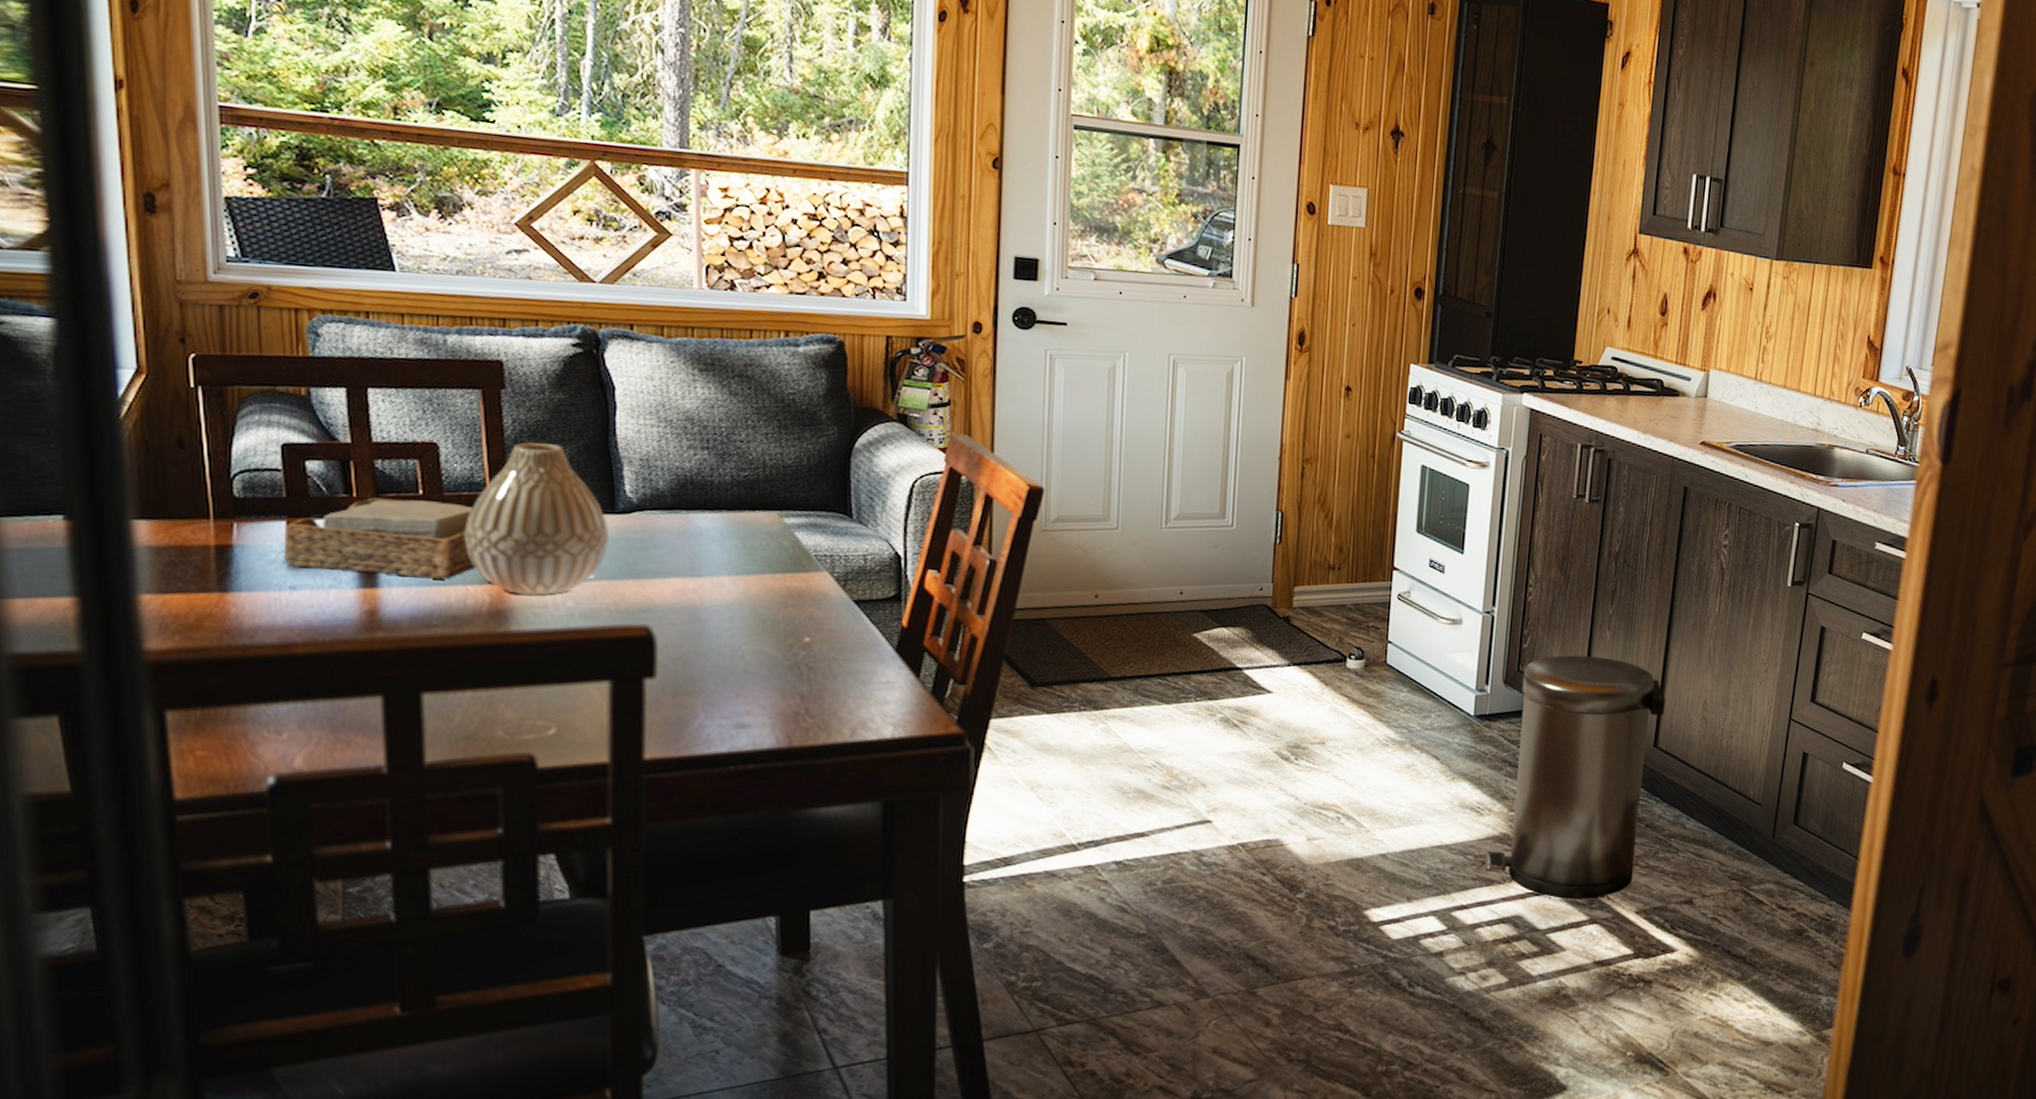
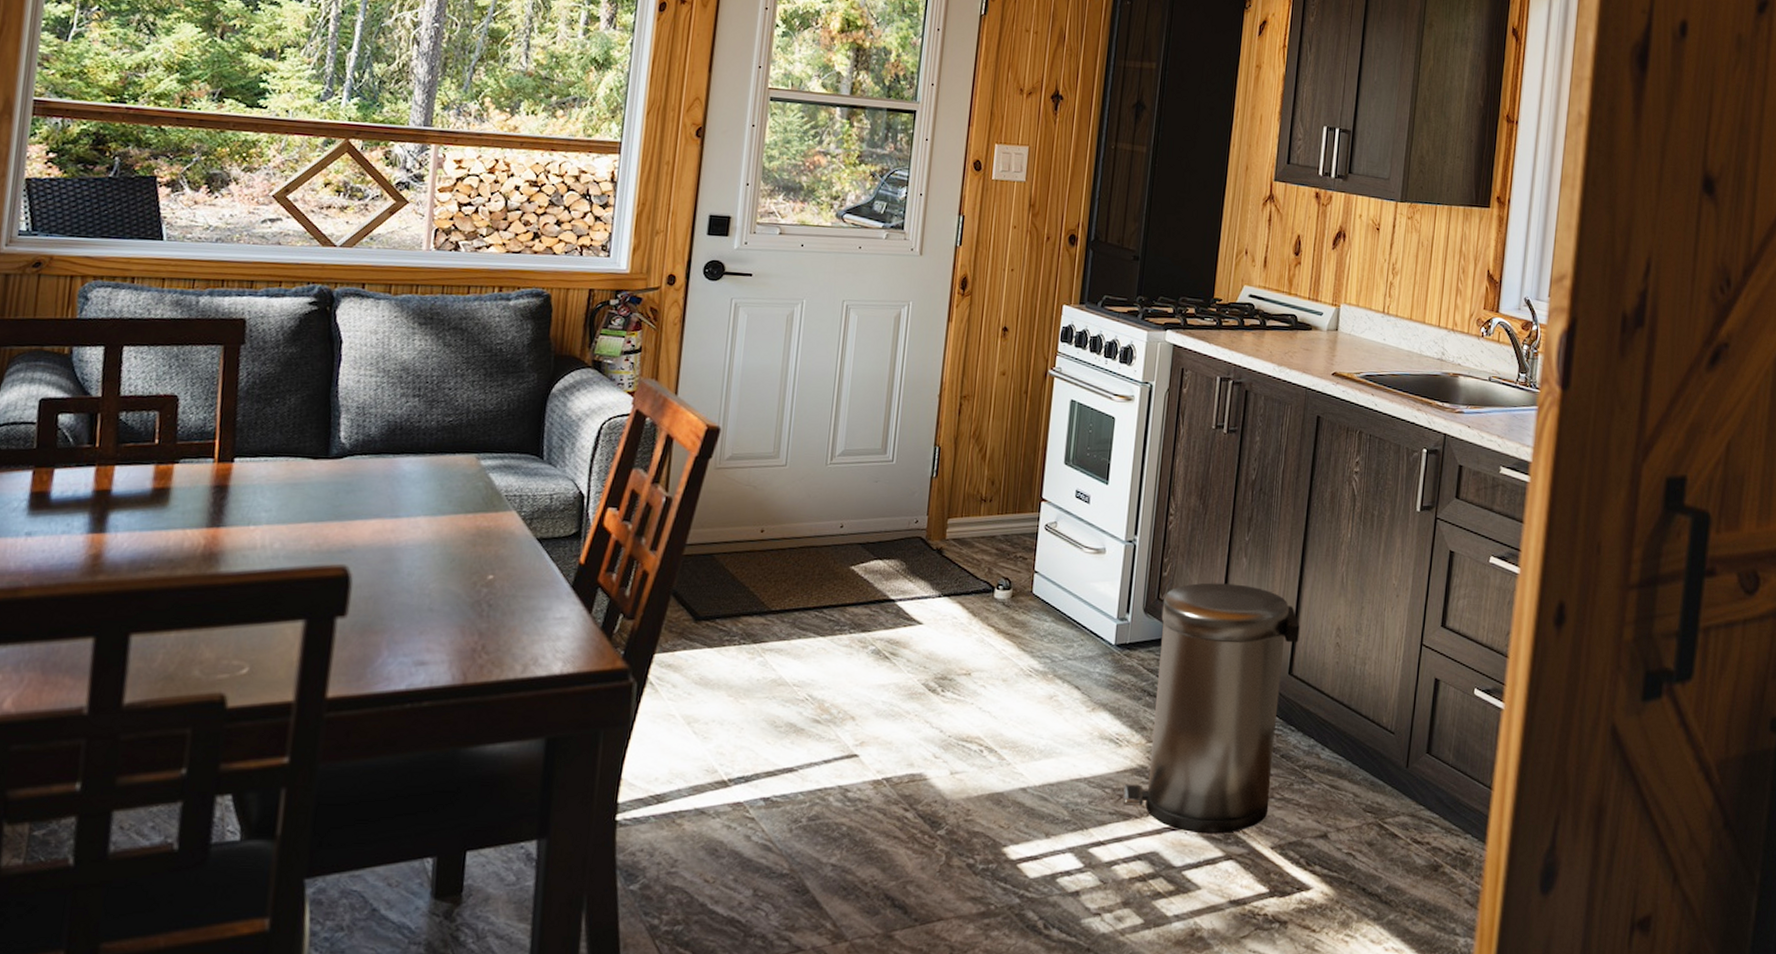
napkin holder: present [283,497,476,580] -> none [25,447,202,524]
vase: present [464,442,609,595] -> none [189,393,321,538]

